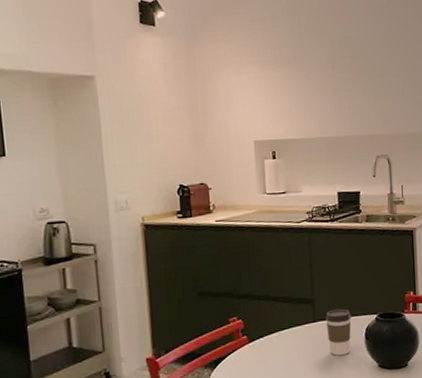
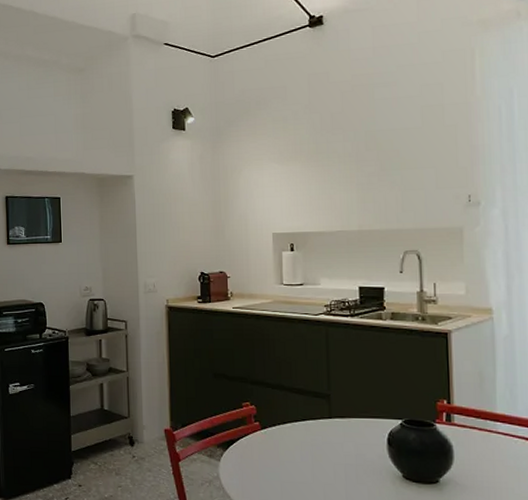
coffee cup: present [325,309,352,356] -> none [342,408,372,458]

